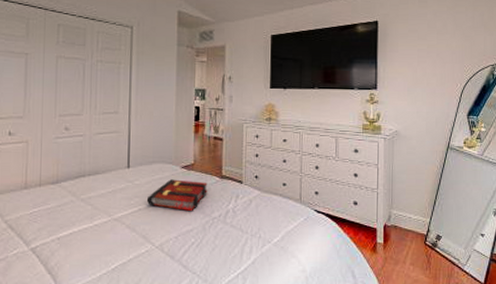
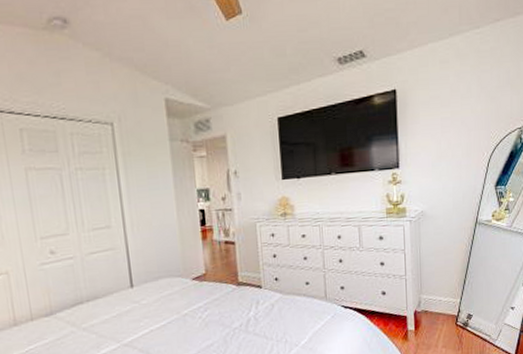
book: present [146,179,208,211] -> none [157,292,224,326]

